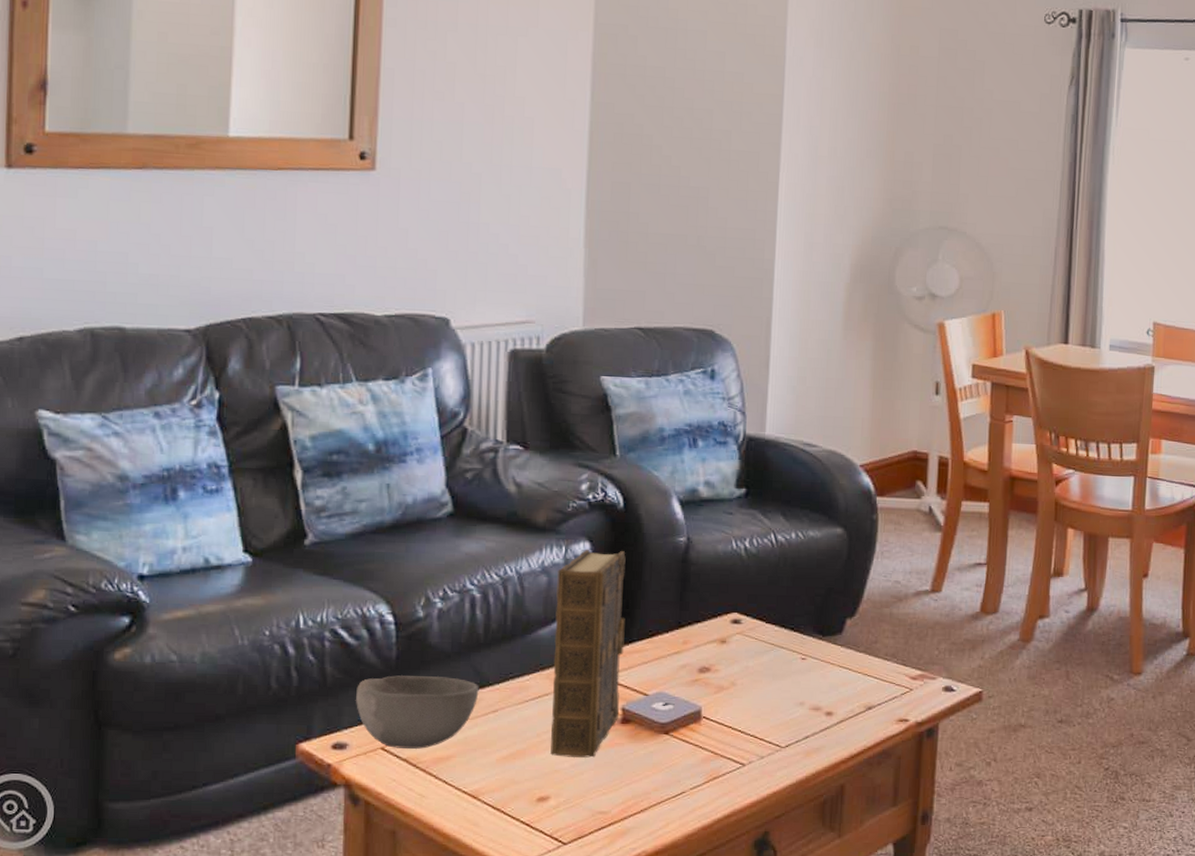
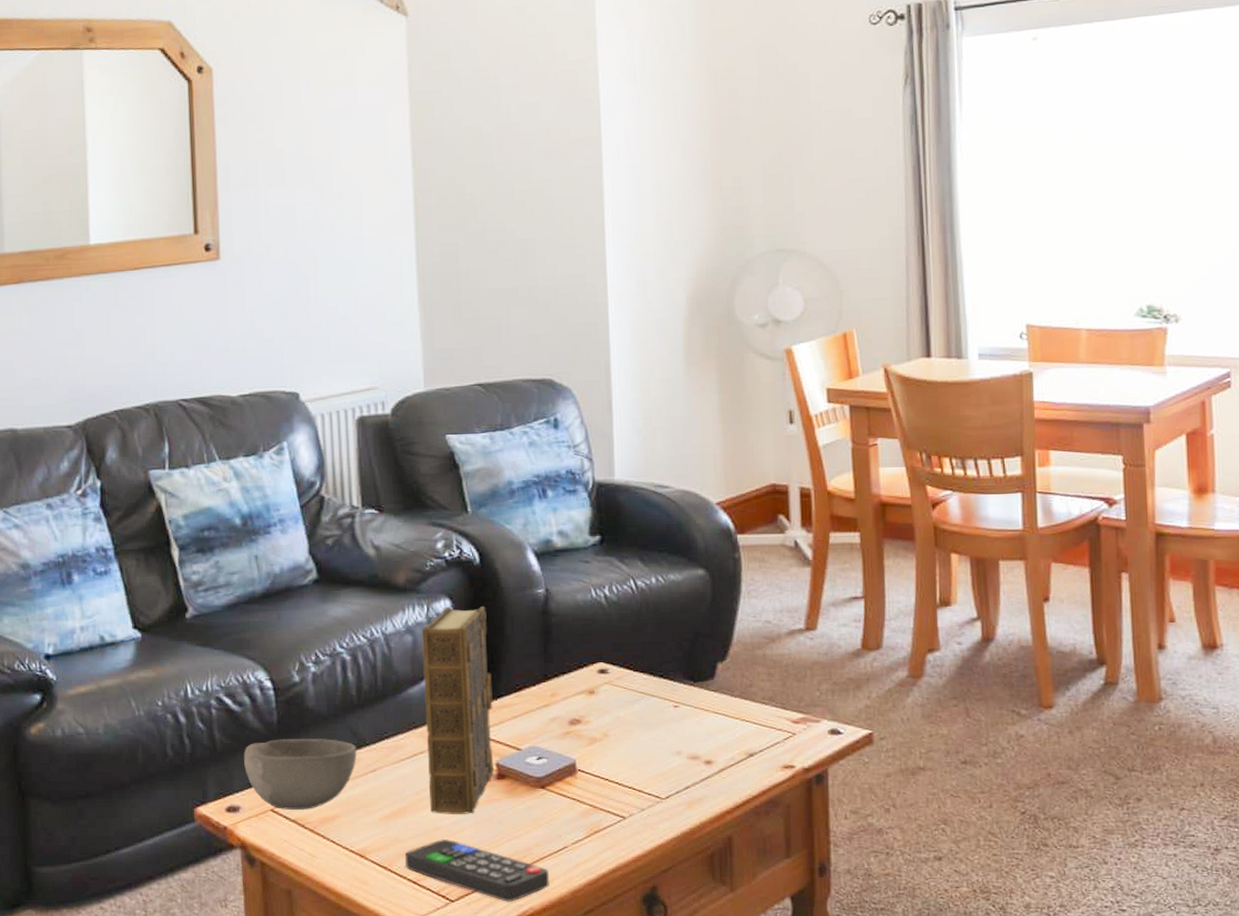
remote control: none [518,781,665,845] -> present [404,838,549,902]

